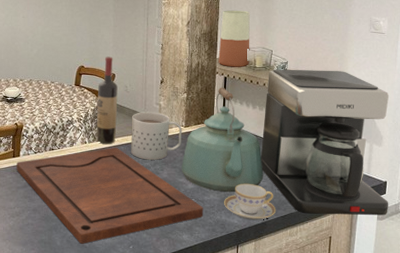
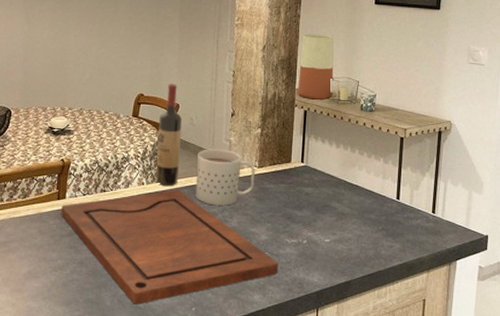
kettle: present [182,87,264,193] -> none [254,122,348,246]
teacup: present [224,183,276,220] -> none [302,235,362,279]
coffee maker: present [260,69,389,216] -> none [345,103,491,275]

